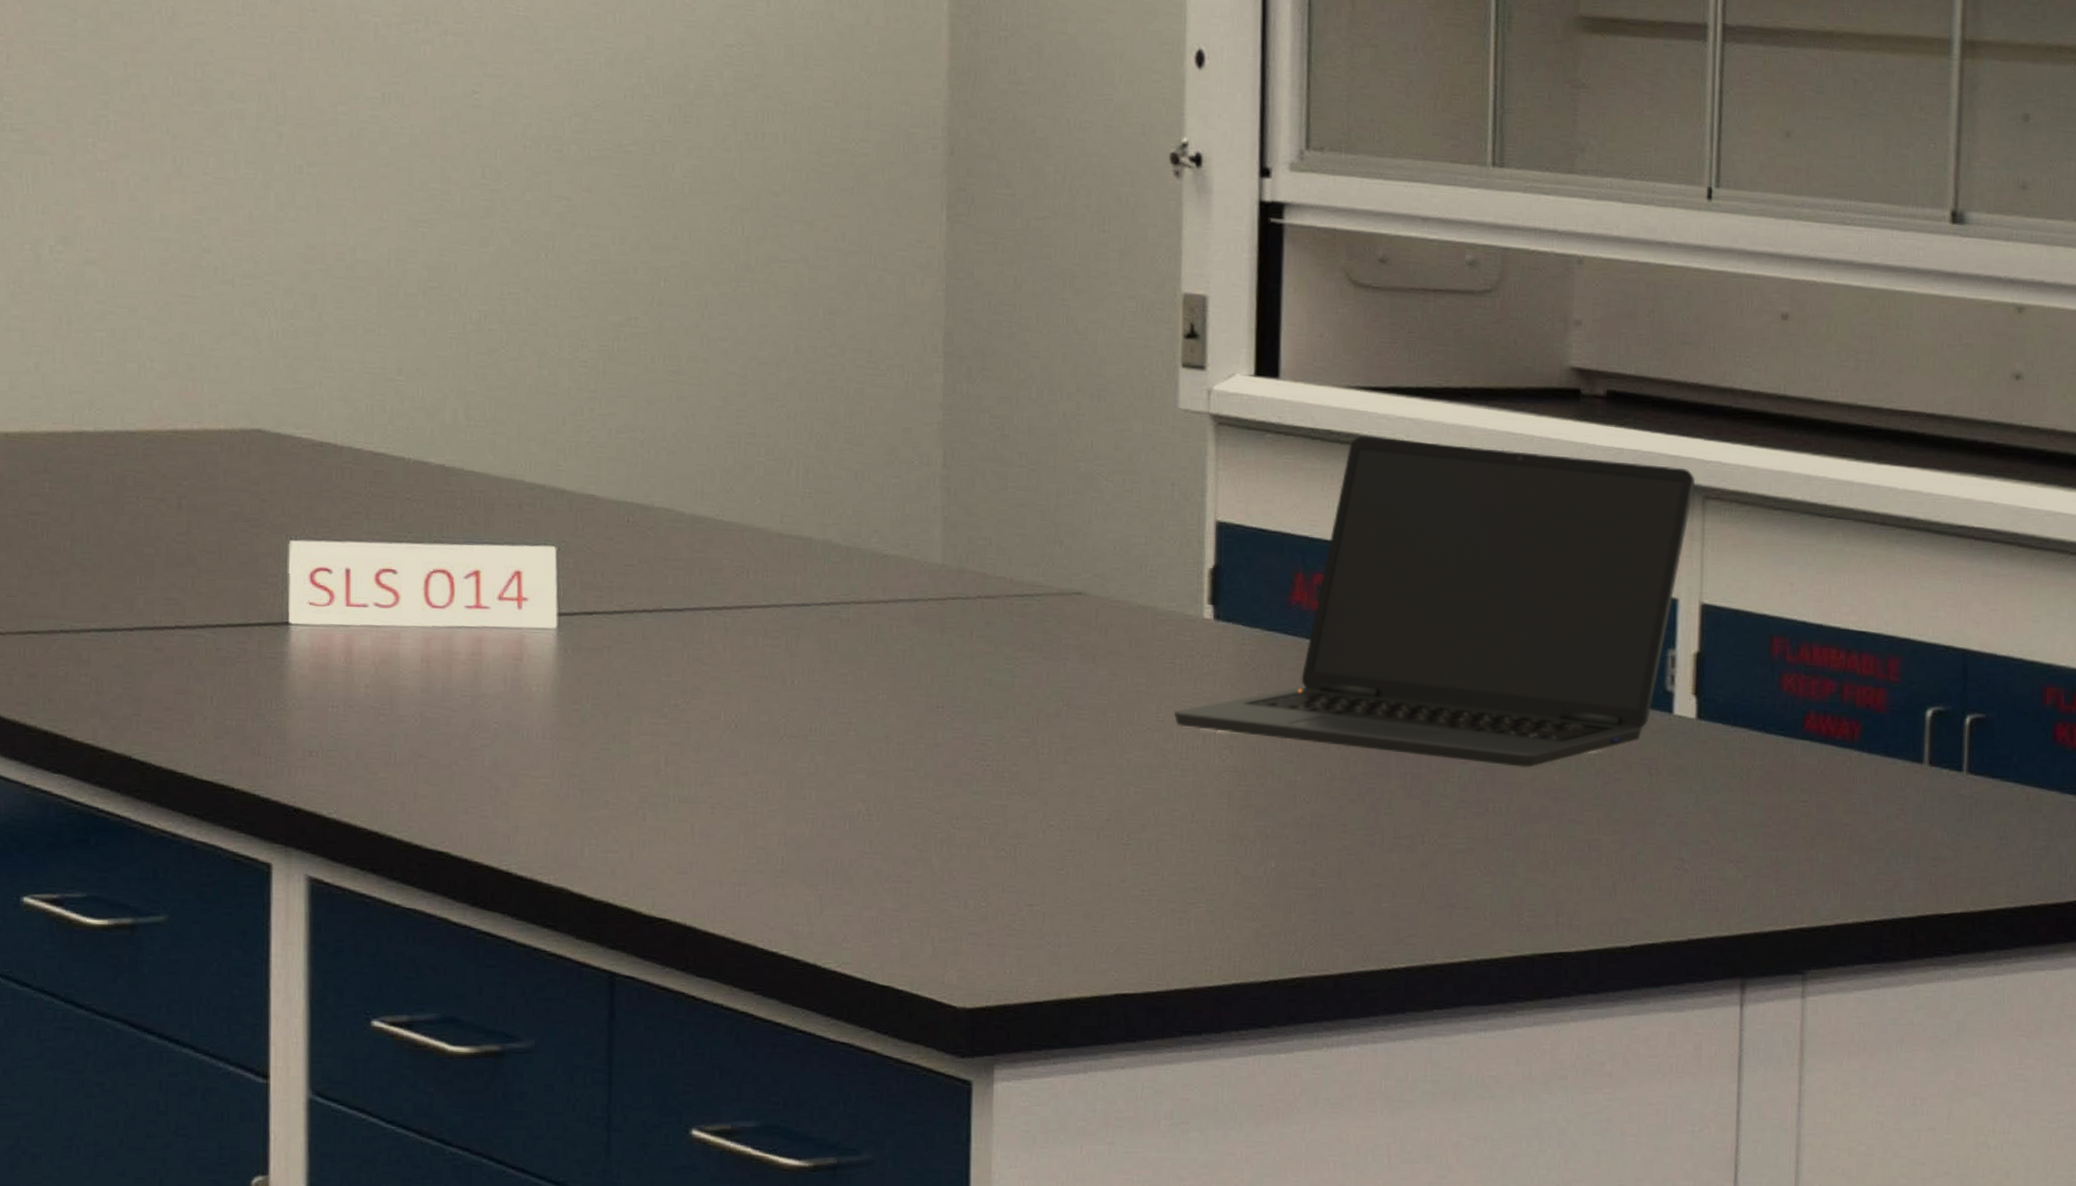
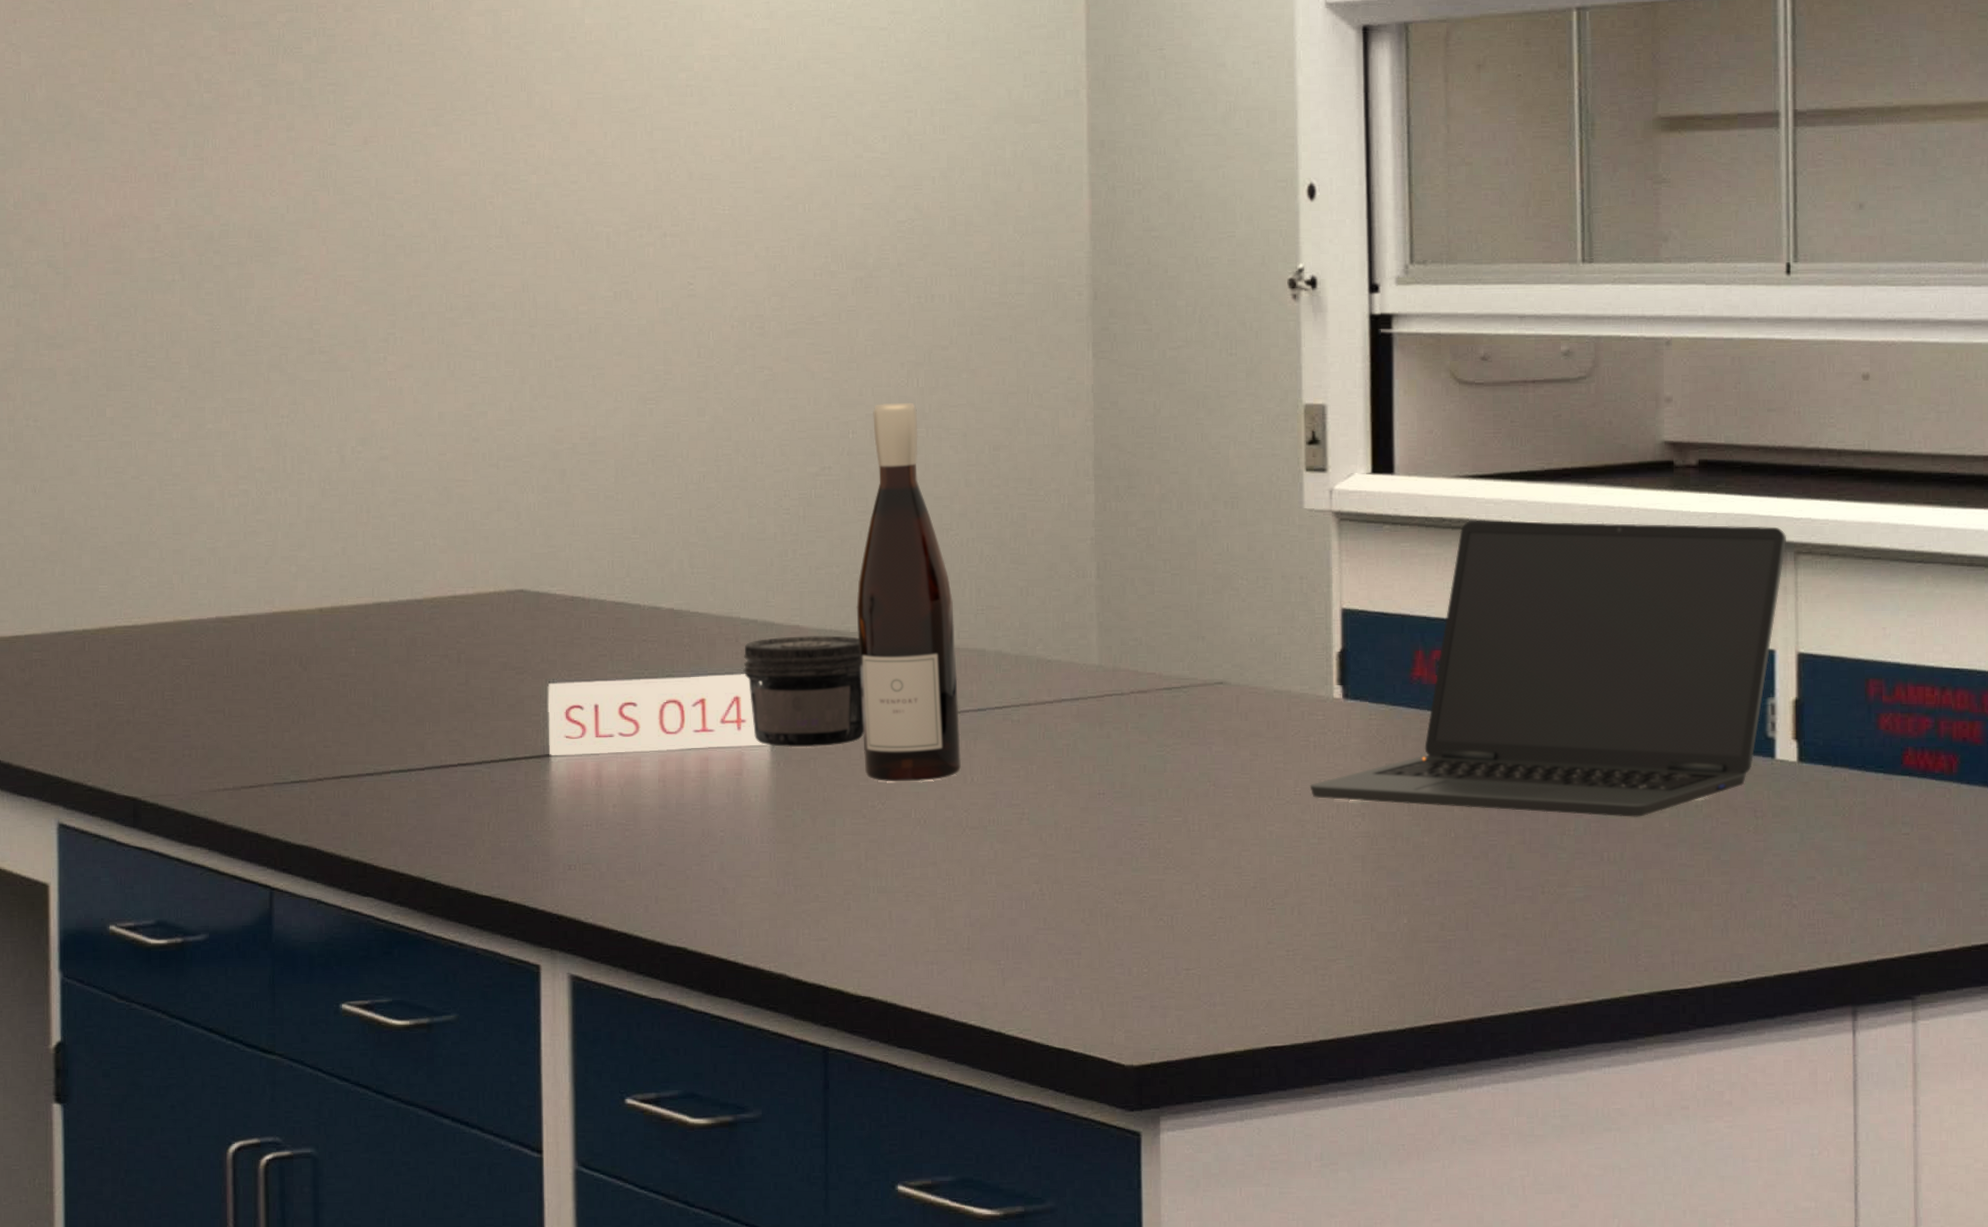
jar: none [526,507,668,635] -> present [743,635,864,748]
bottle: none [663,250,781,681] -> present [856,402,962,782]

